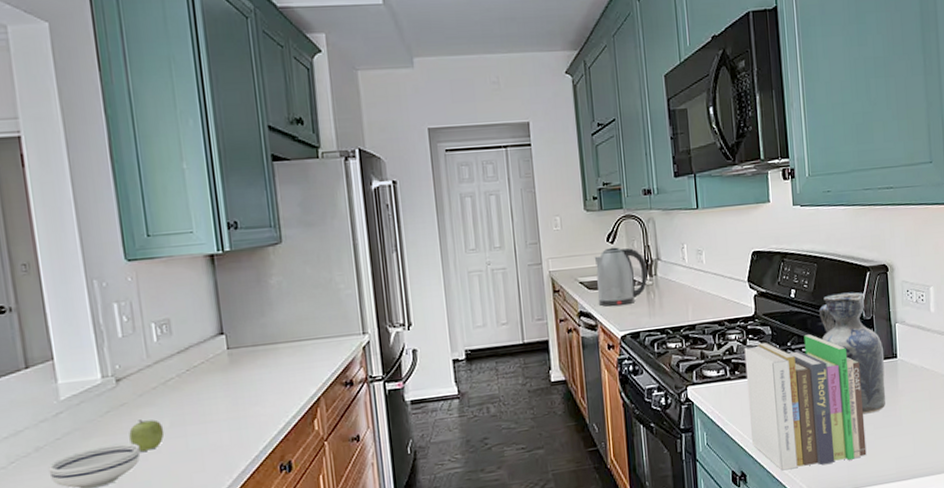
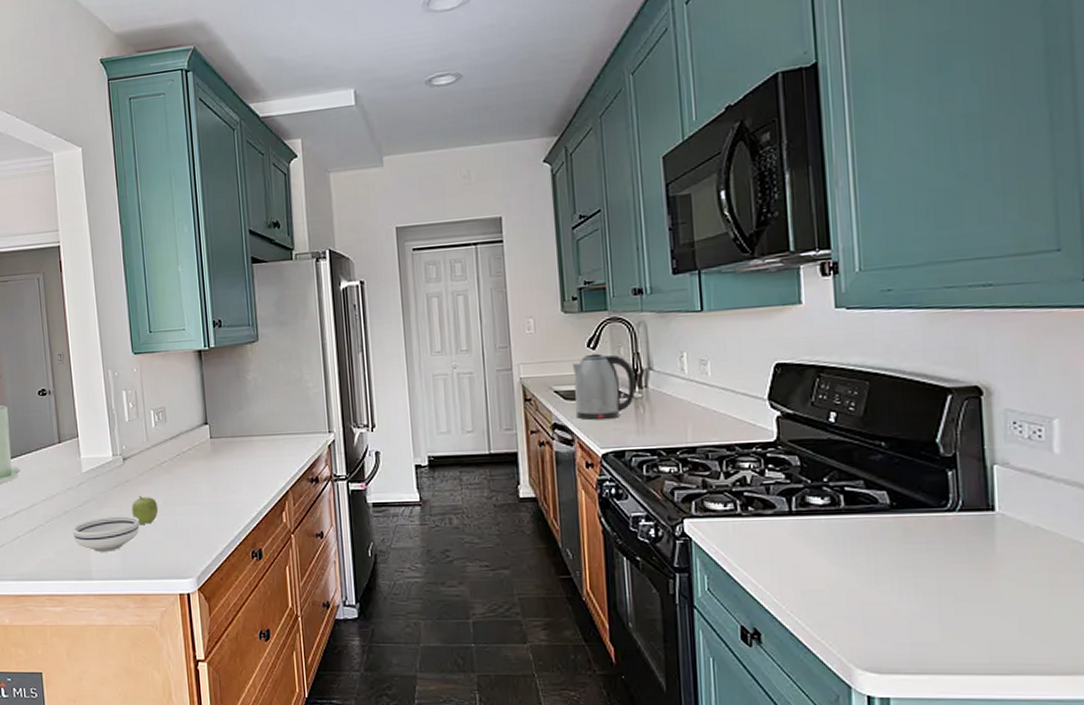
books: present [744,334,867,471] -> none [761,470,942,636]
ceramic jug: present [819,292,886,415] -> none [872,420,975,580]

